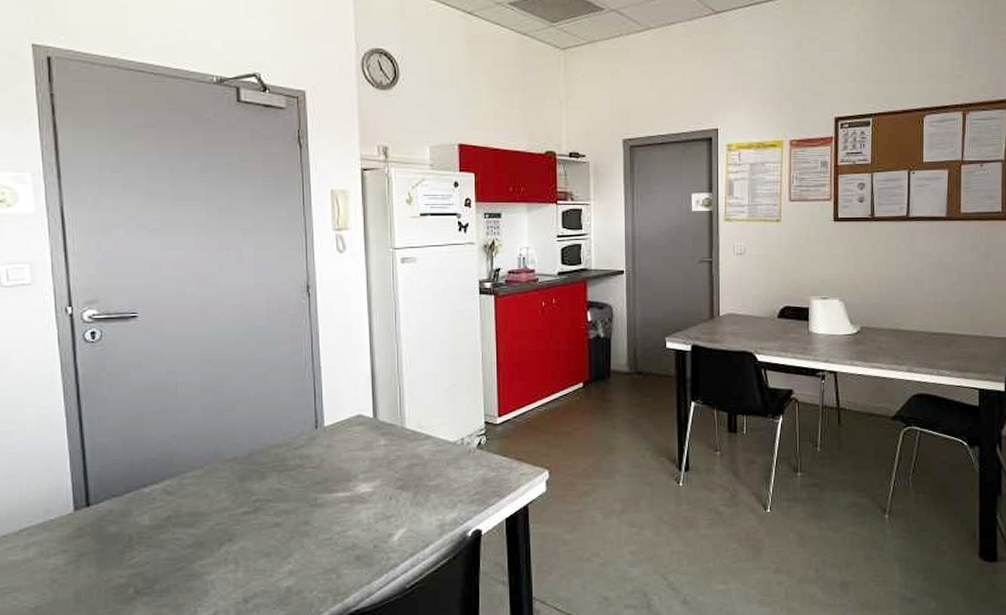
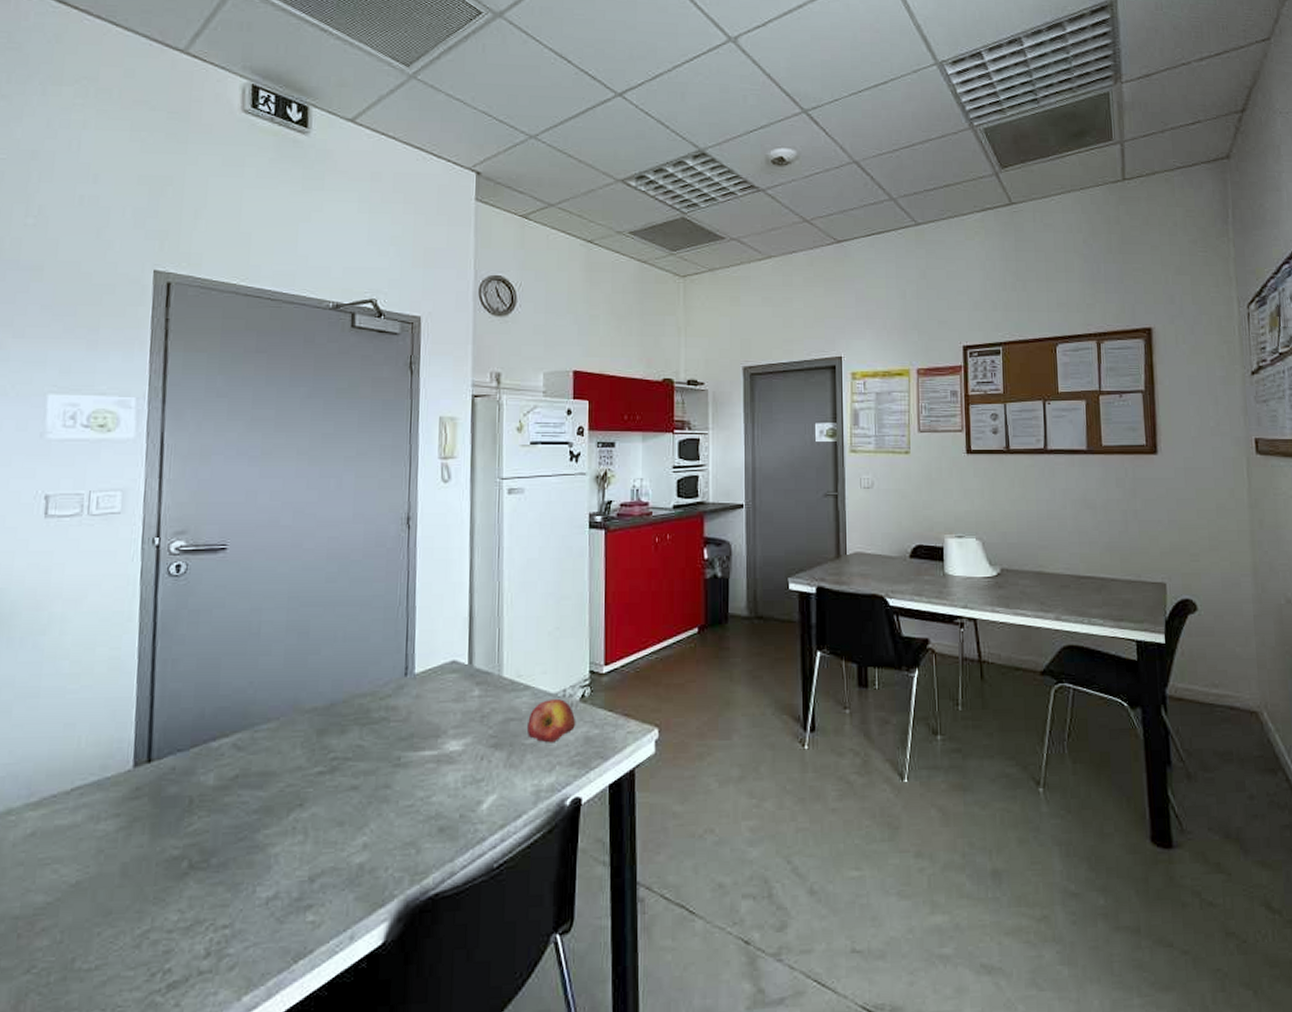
apple: none [429,447,474,484] -> present [526,699,576,743]

